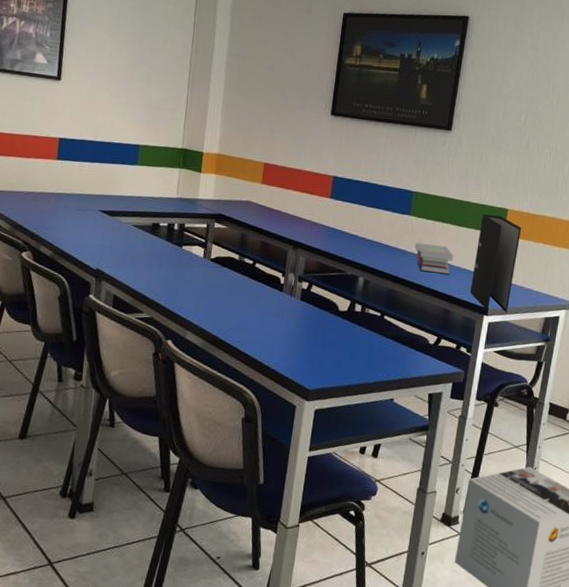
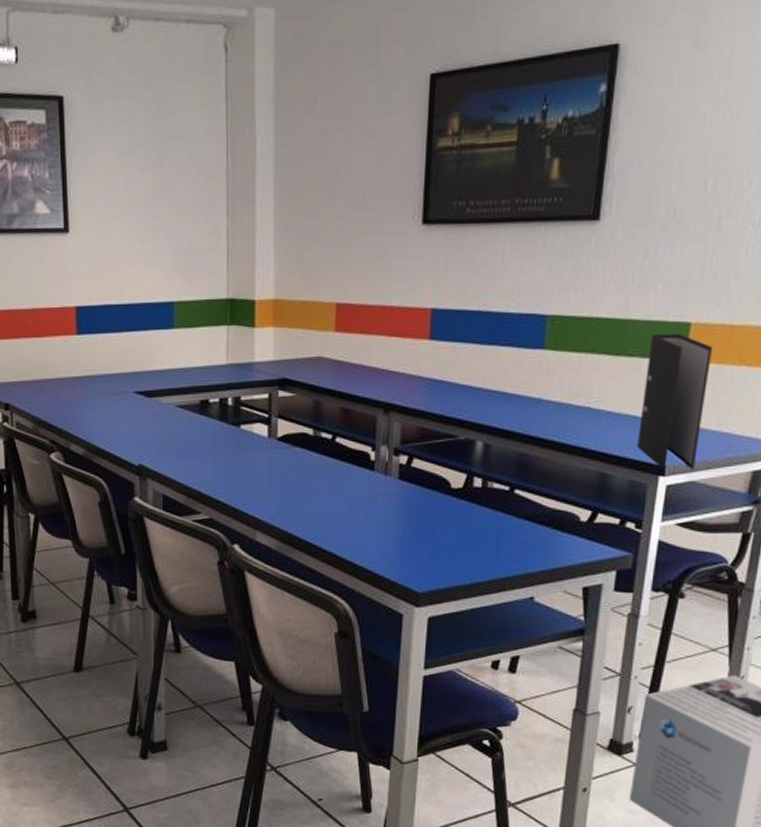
books: present [415,242,453,275] -> none [553,385,610,425]

